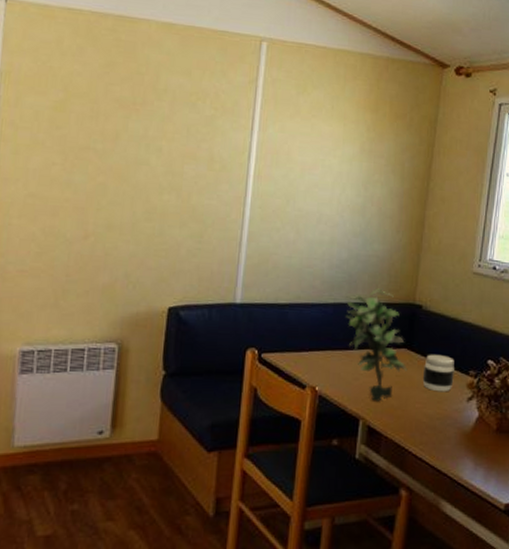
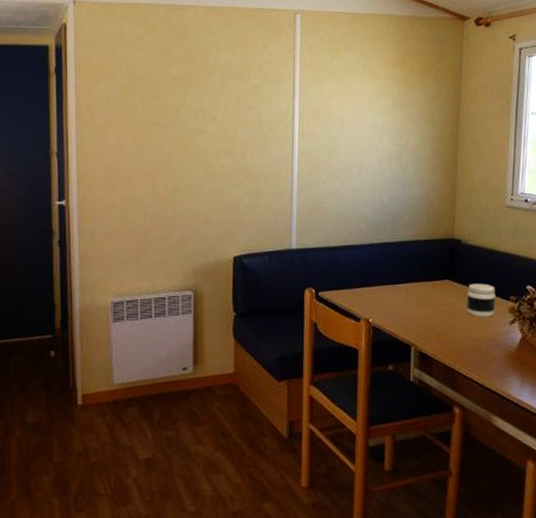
potted plant: present [345,287,408,402] -> none [390,226,452,329]

